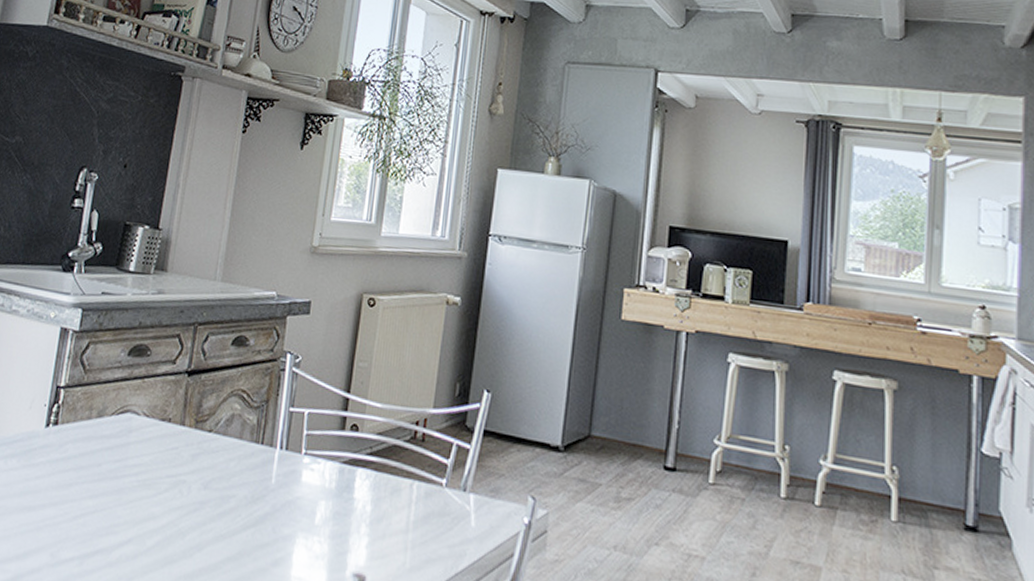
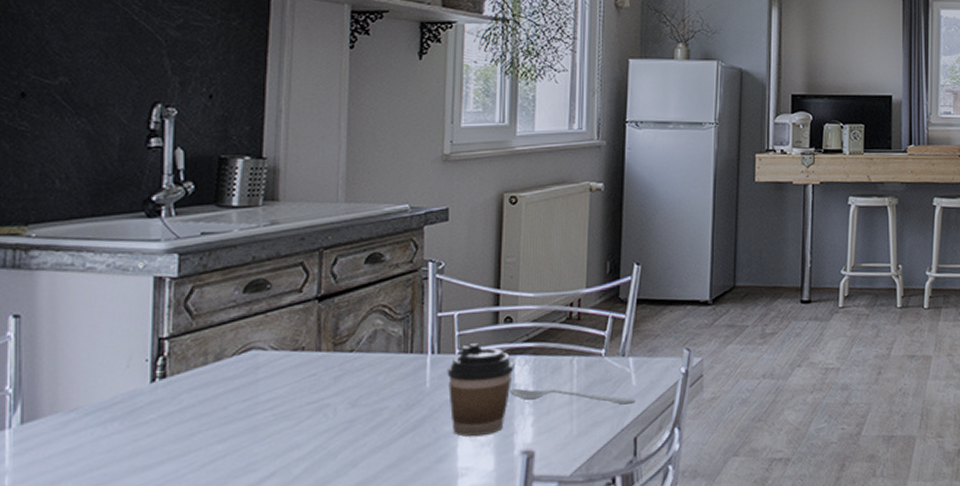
coffee cup: none [290,445,356,547] -> present [447,343,514,437]
spoon: none [348,502,473,547] -> present [510,388,636,404]

